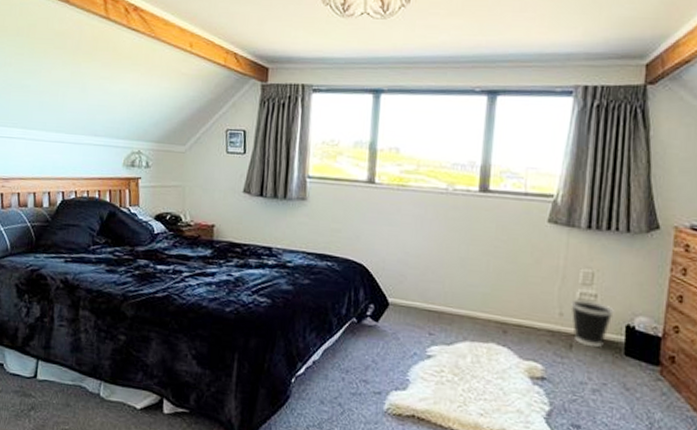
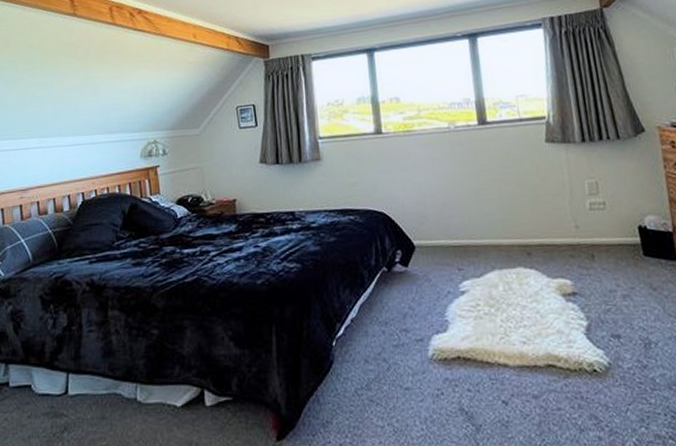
wastebasket: present [571,298,614,348] -> none [583,208,624,254]

